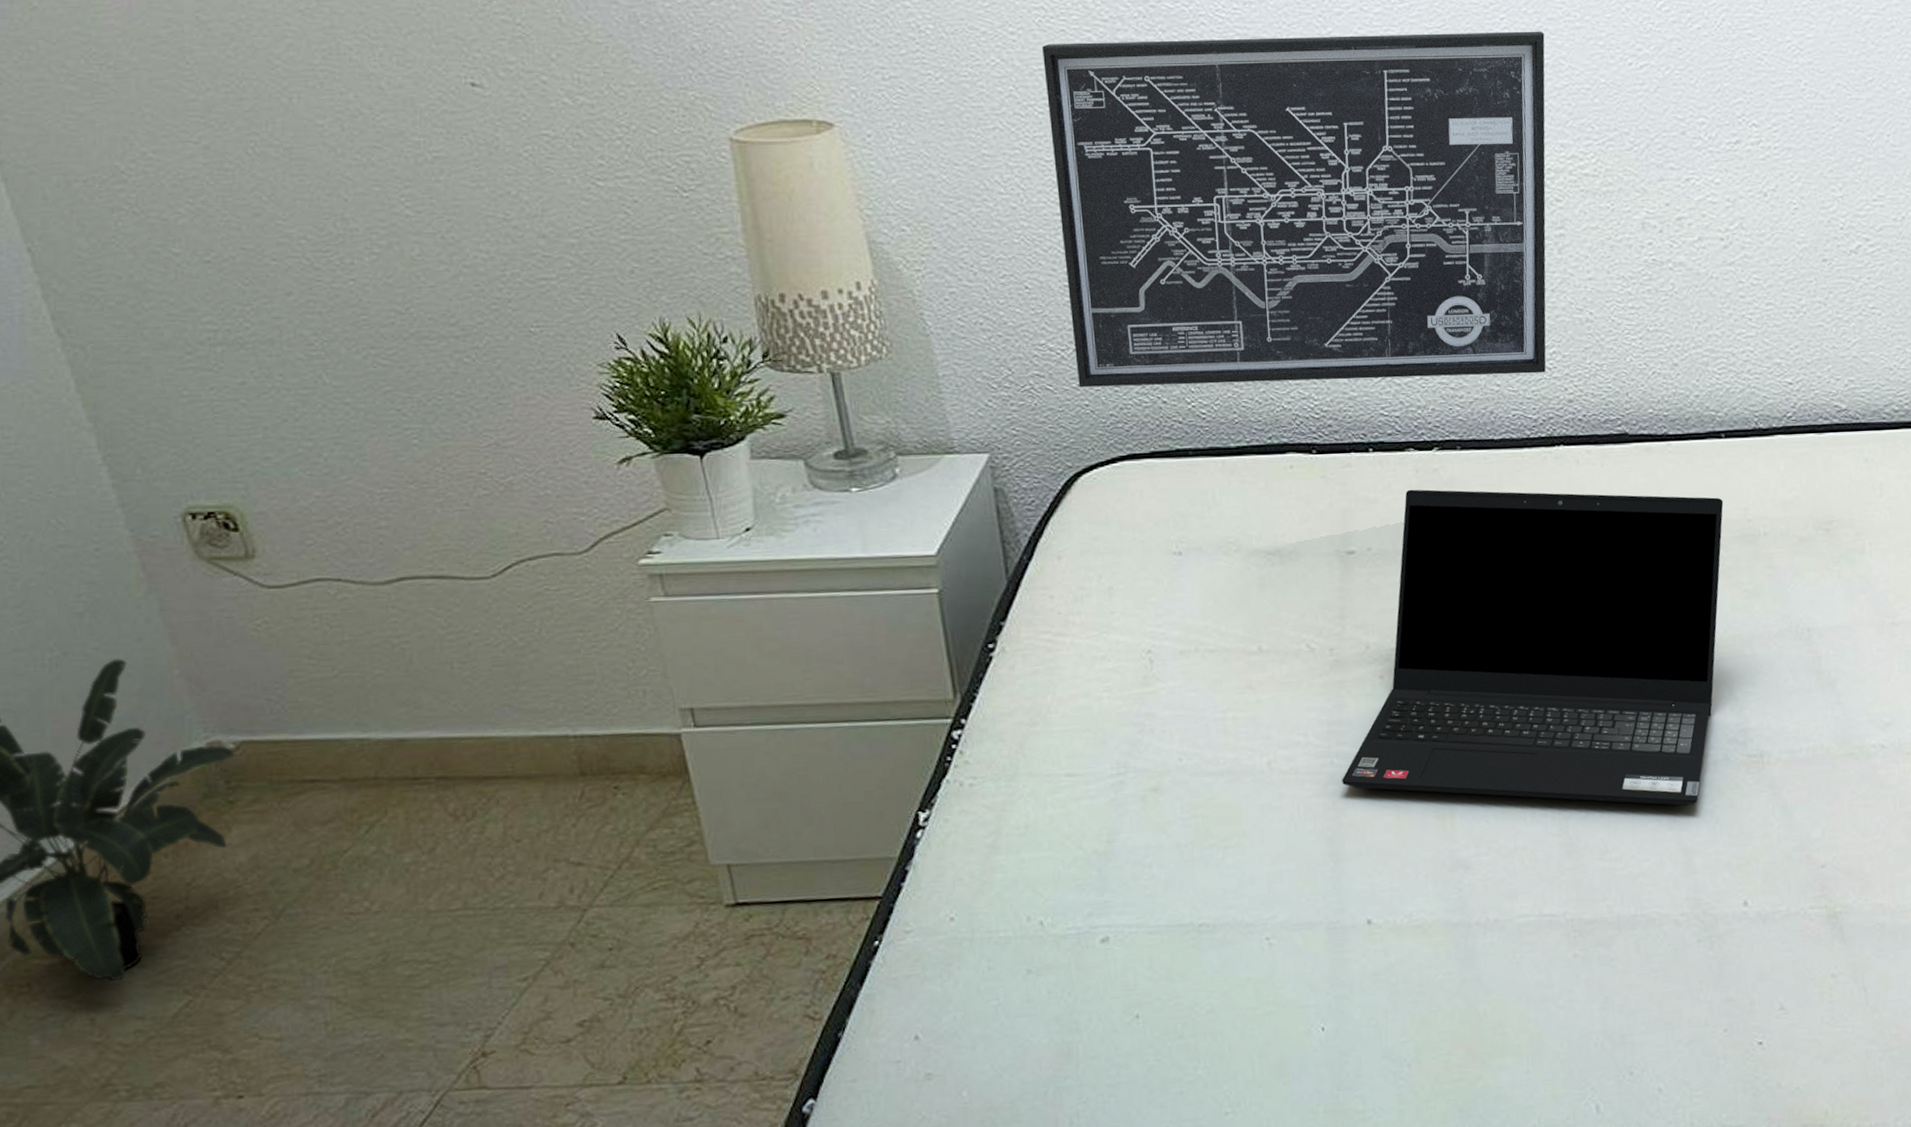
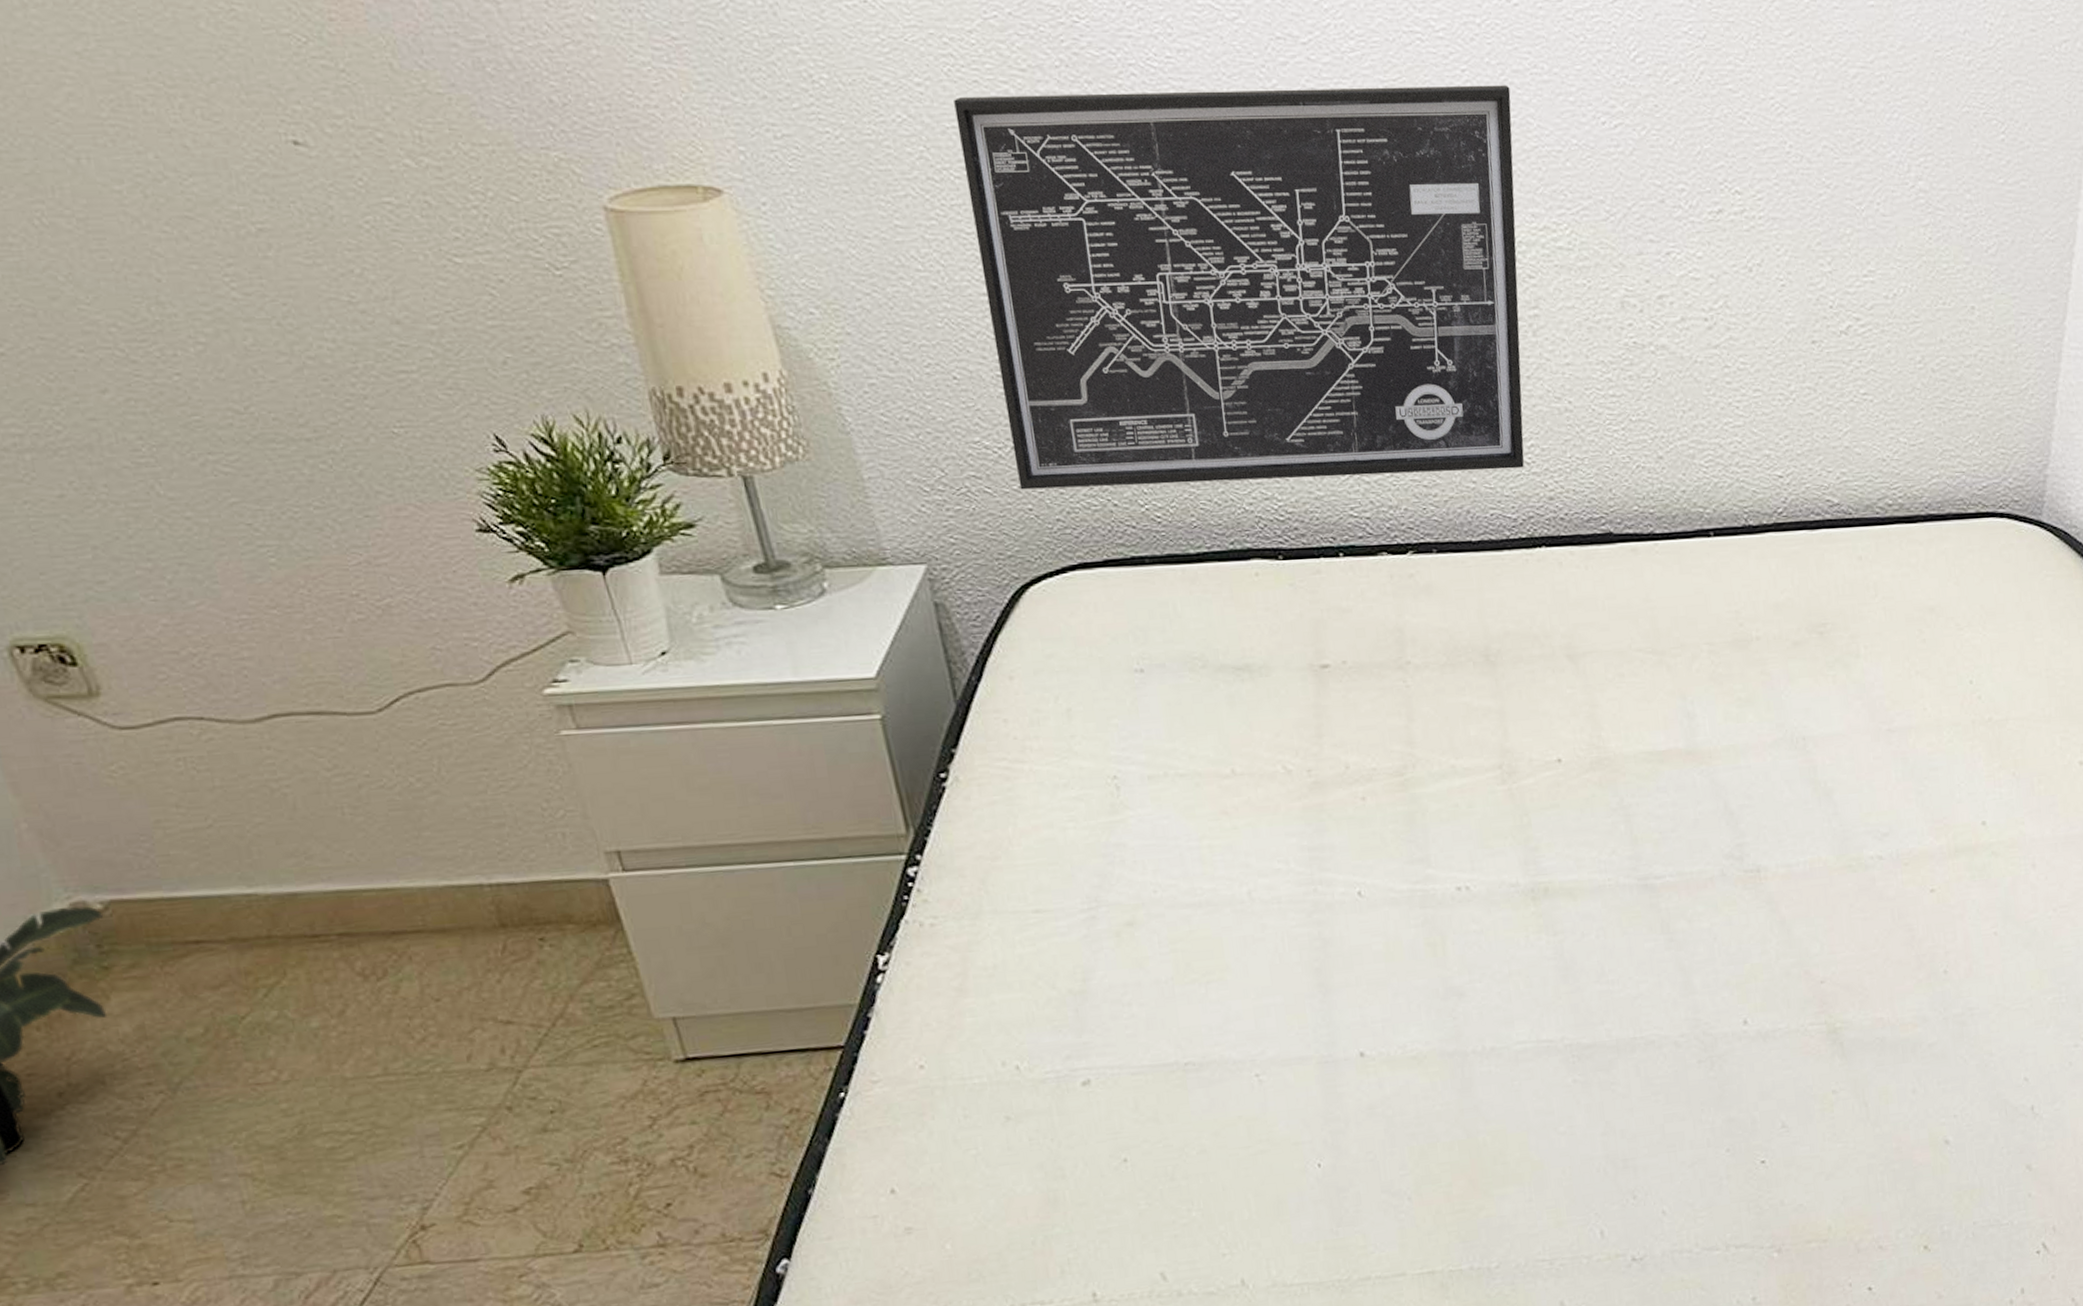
laptop computer: present [1342,489,1724,806] -> none [1326,596,1714,925]

